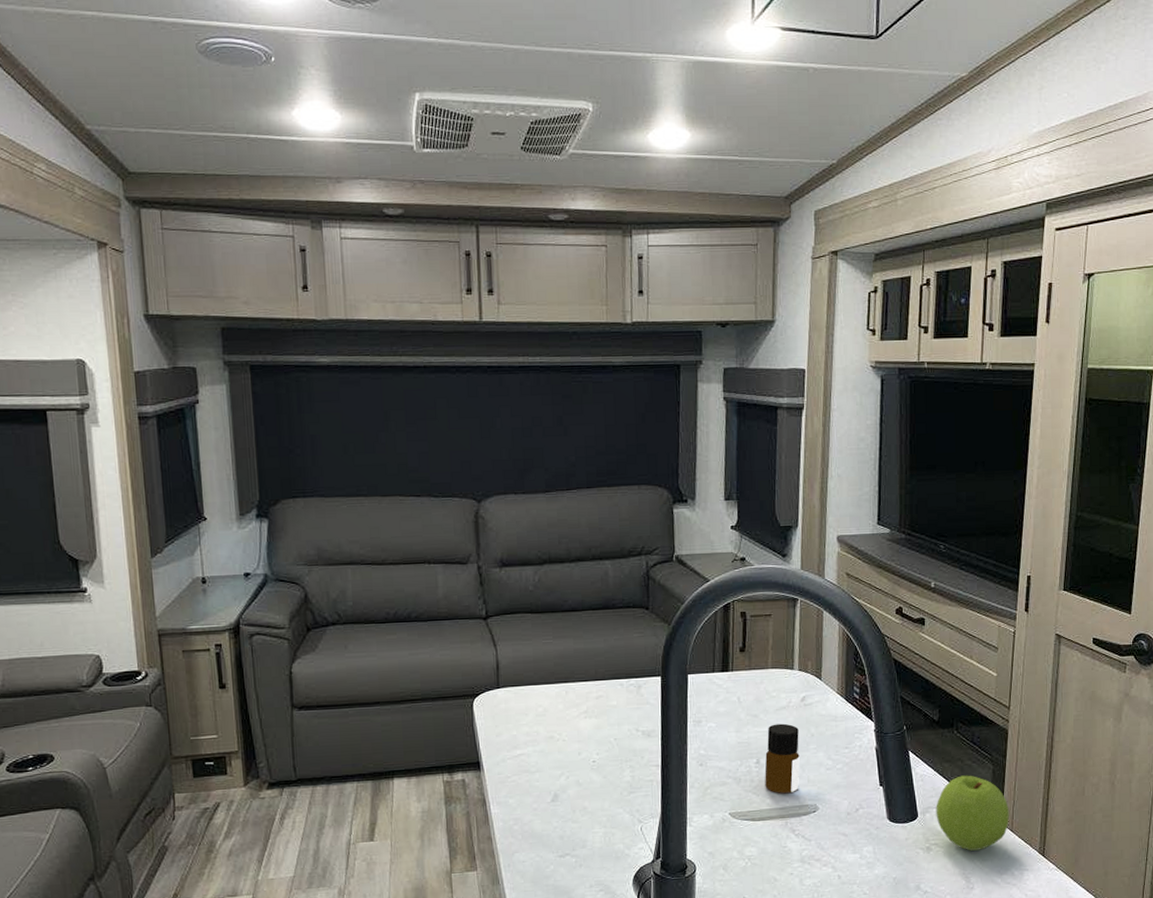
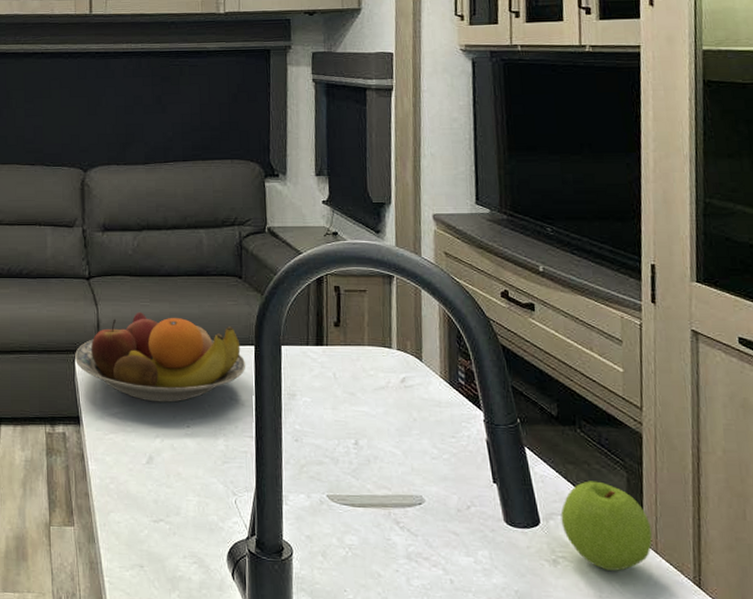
fruit bowl: none [473,650,653,741] -> present [75,312,246,403]
bottle: present [764,723,800,793] -> none [364,404,402,480]

